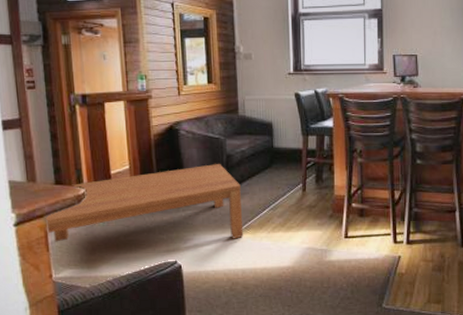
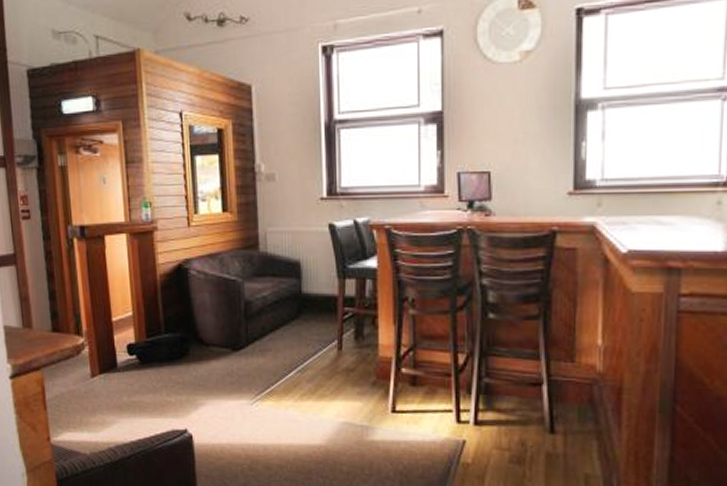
coffee table: present [45,163,244,242] -> none [42,311,265,407]

